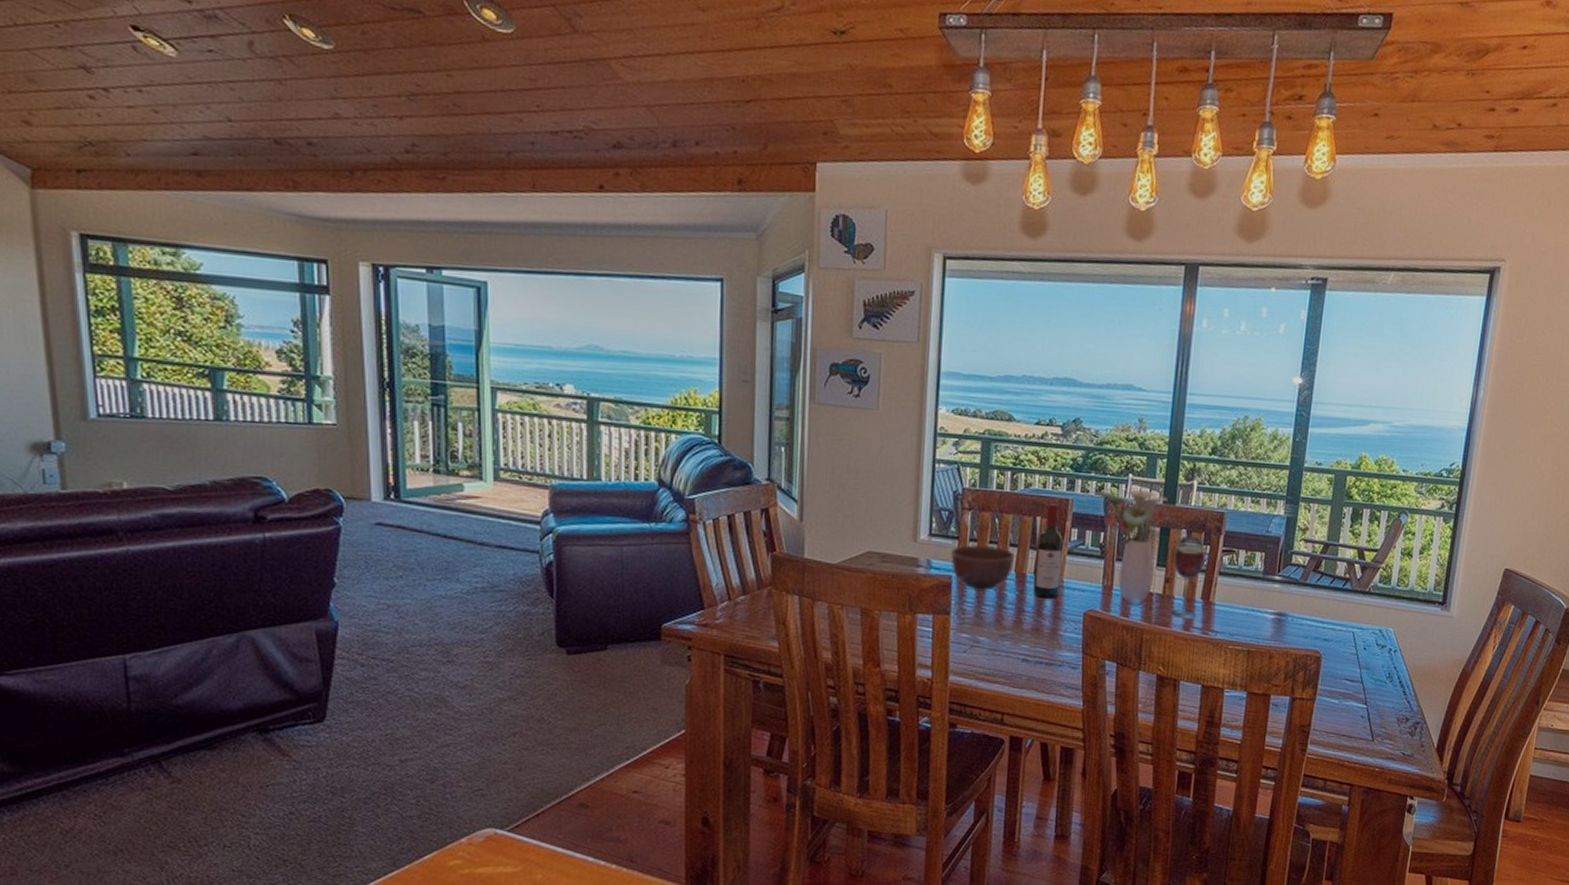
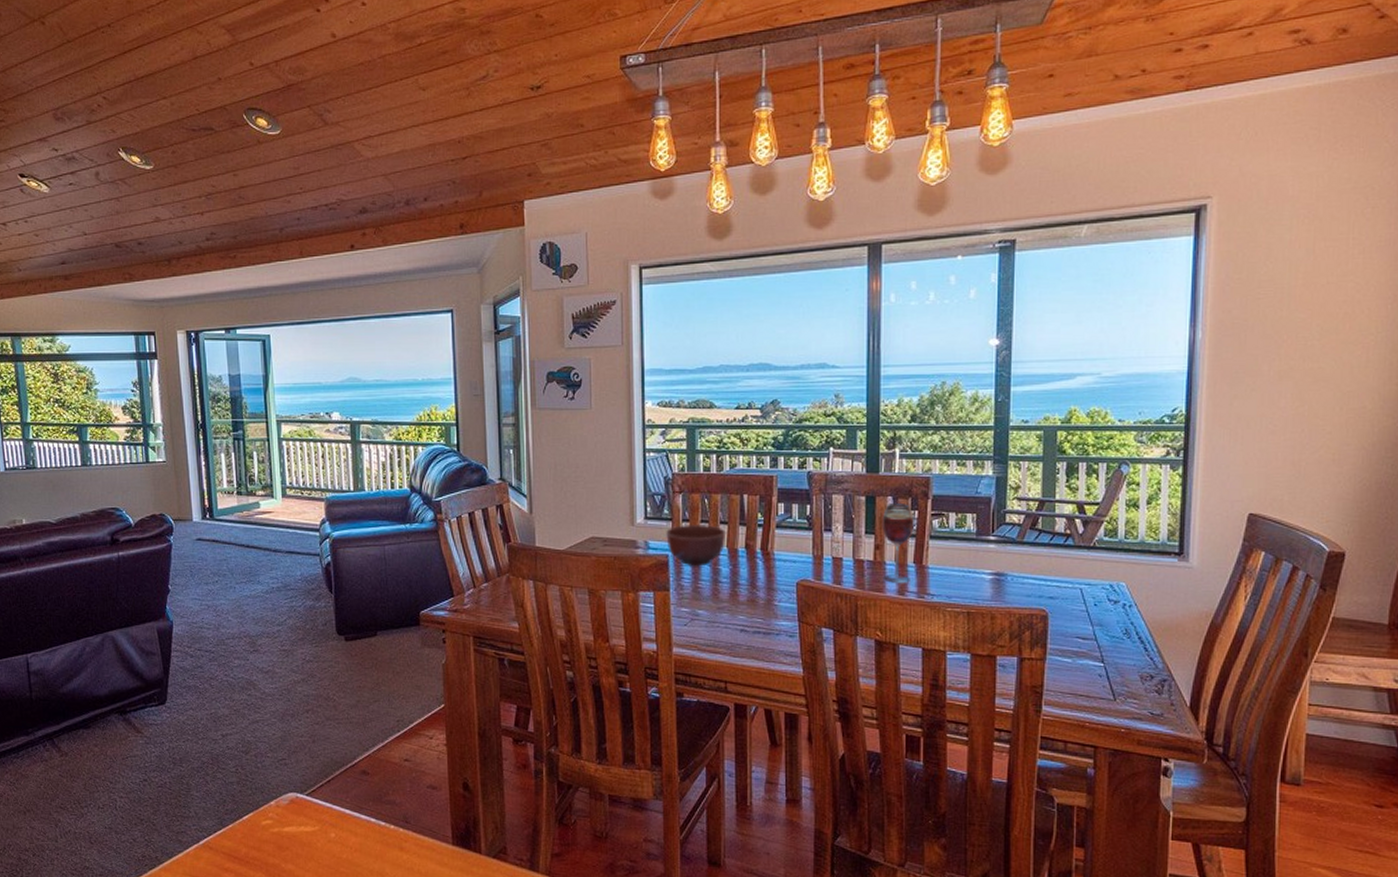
wine bottle: present [1033,504,1063,599] -> none [745,481,771,571]
flower arrangement: present [1082,489,1168,607] -> none [785,461,871,574]

